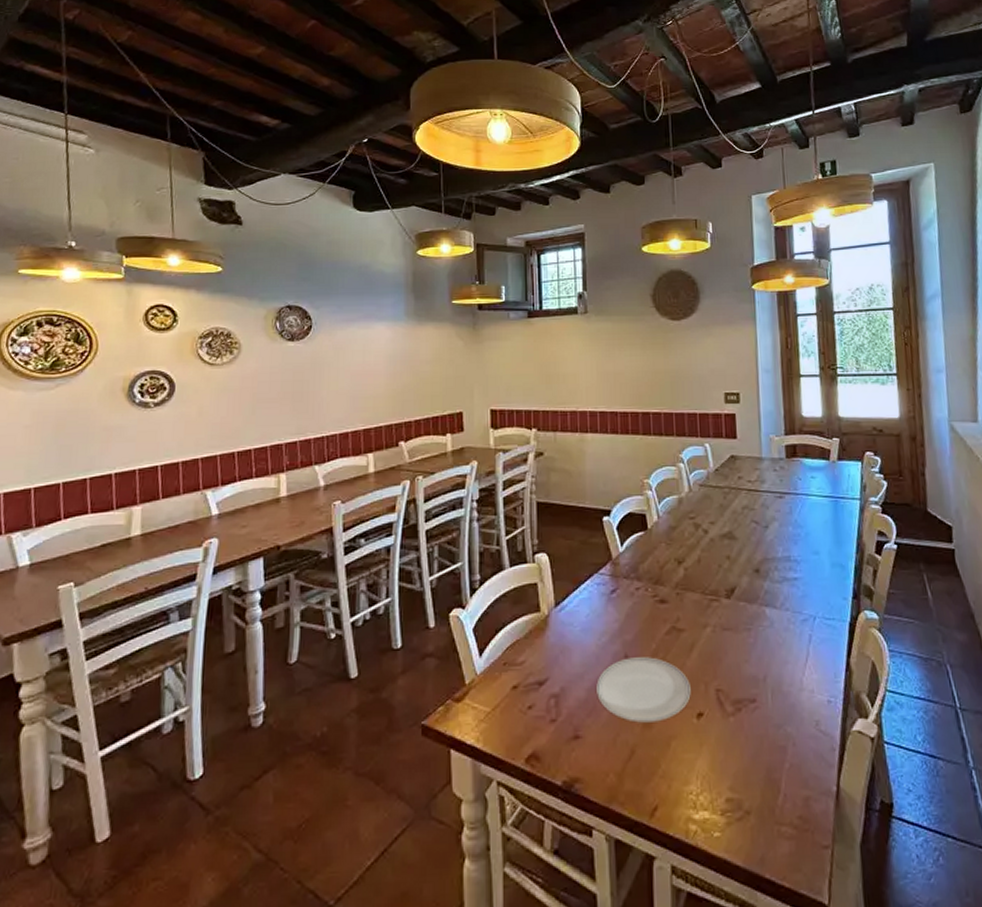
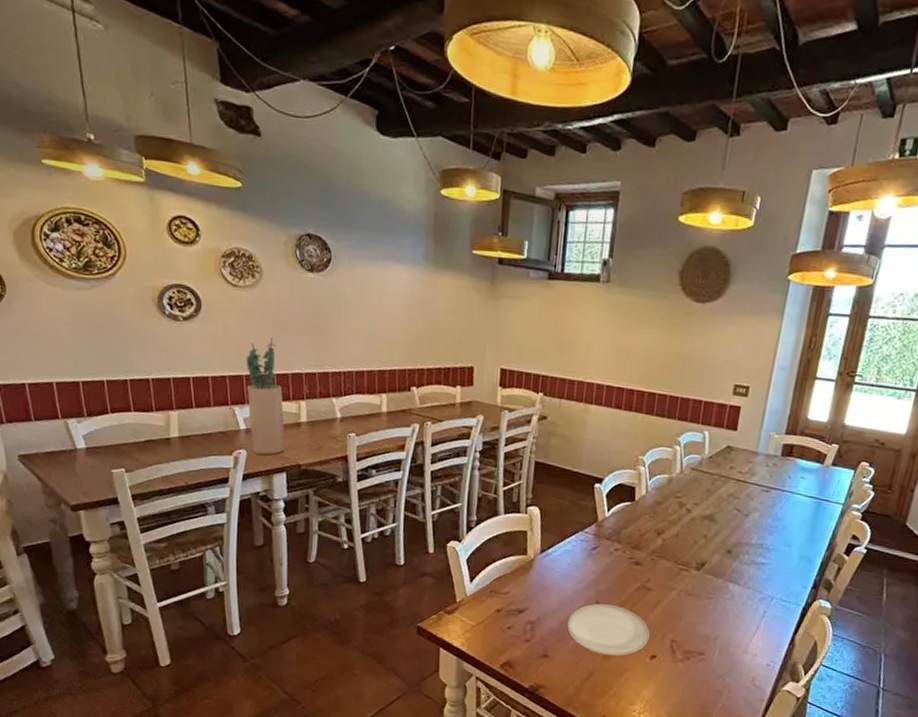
vase: none [220,411,263,541] -> present [246,337,285,456]

